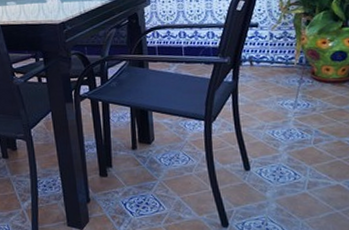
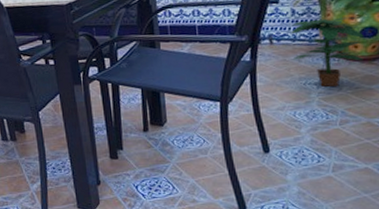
potted plant: none [269,41,335,108] -> present [291,16,364,87]

